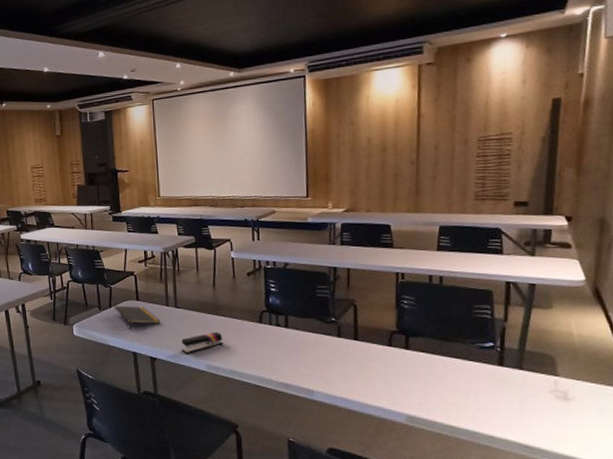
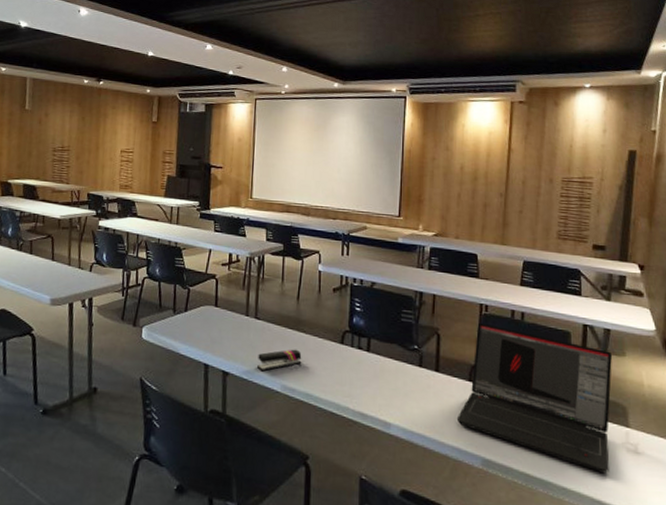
notepad: present [114,305,161,328] -> none [190,310,238,337]
laptop: none [378,290,539,420] -> present [456,322,613,474]

